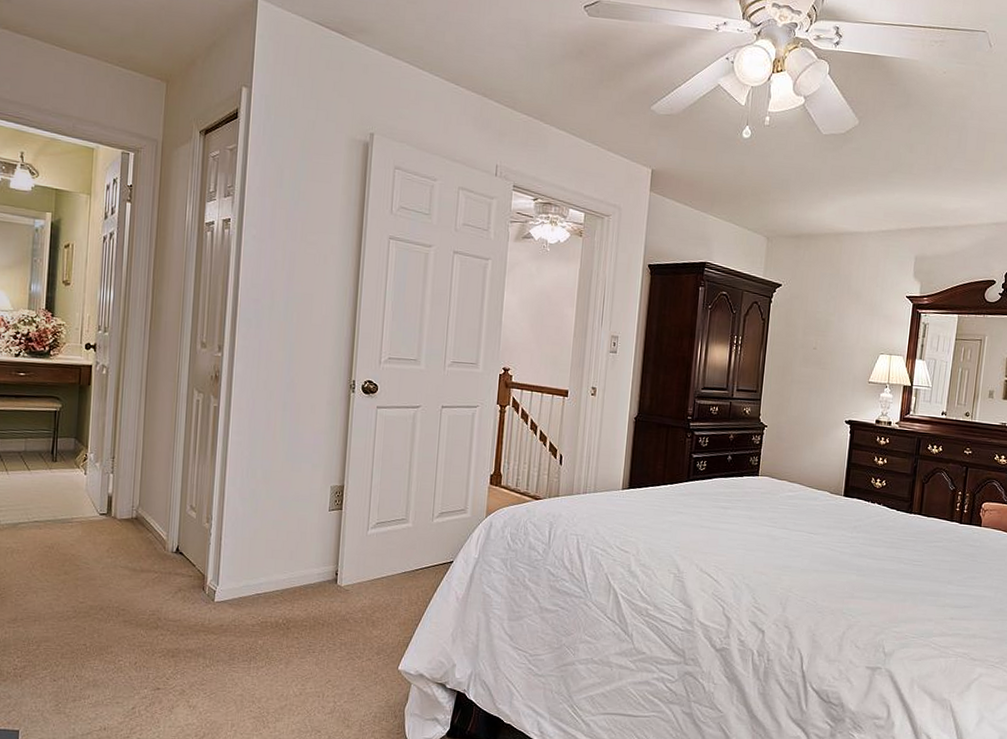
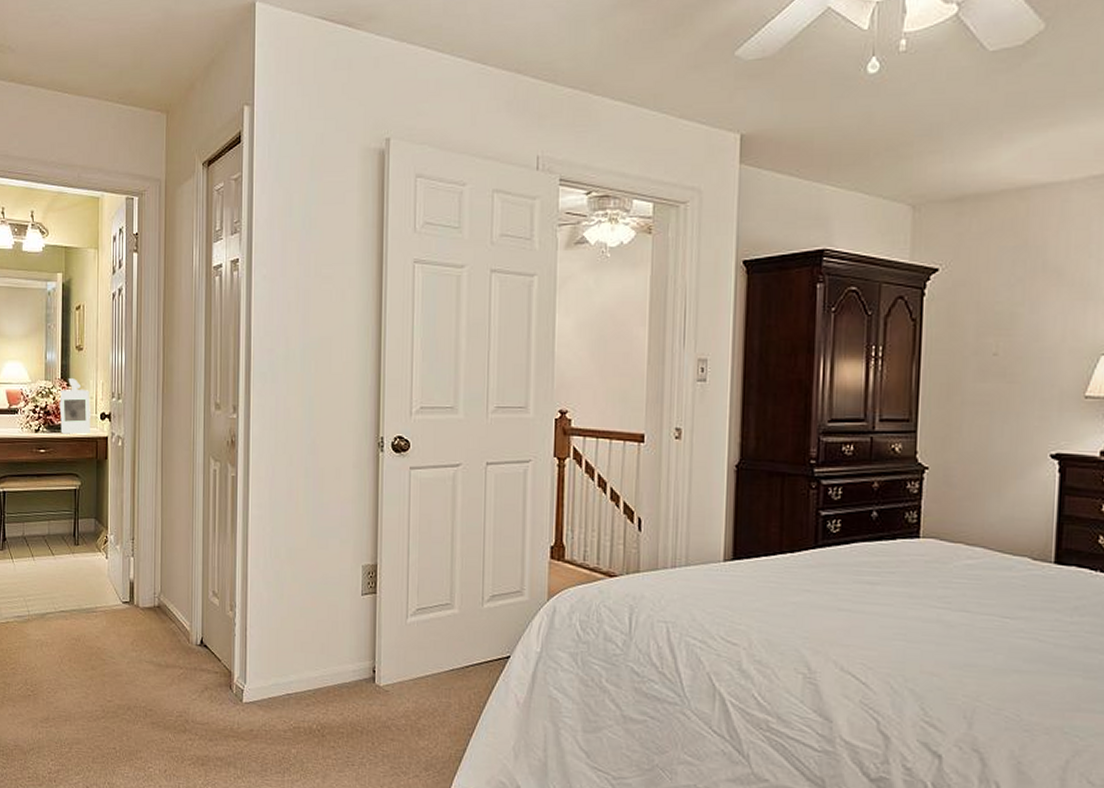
tissue box: none [42,310,76,362] -> present [59,378,92,435]

